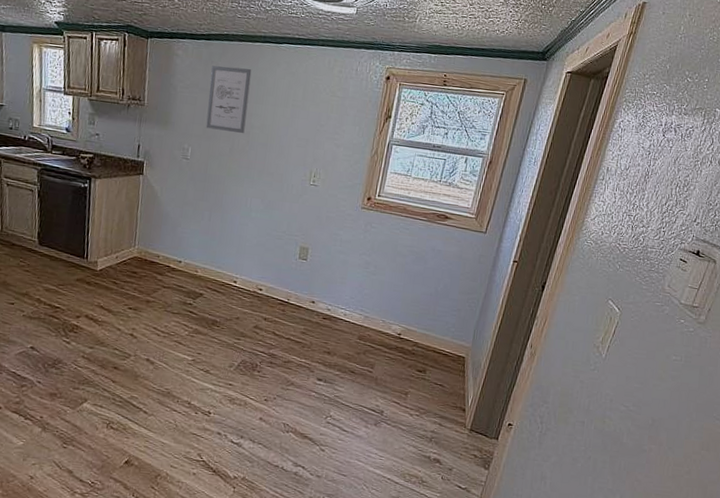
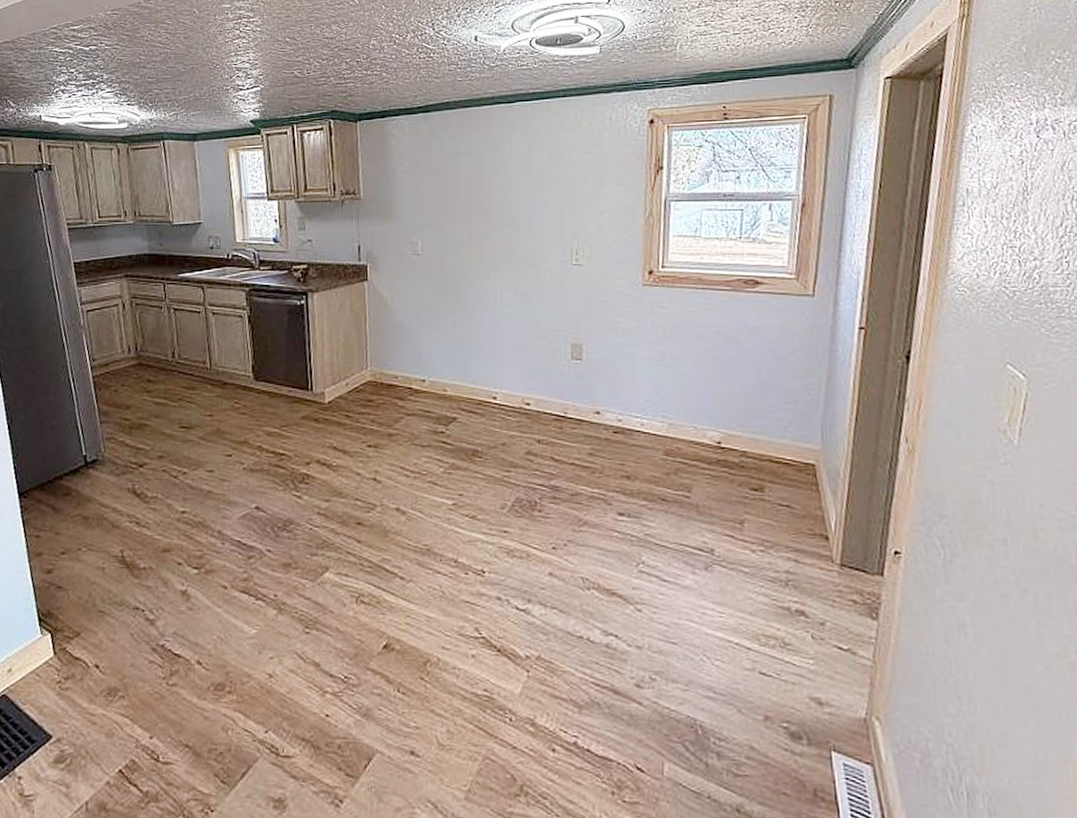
wall art: present [206,66,252,133] -> none [434,138,483,215]

